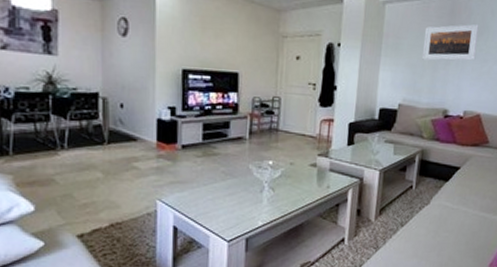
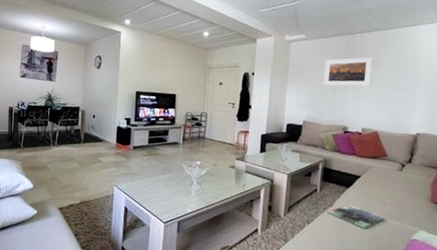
magazine: none [424,200,484,227] -> present [328,204,385,229]

